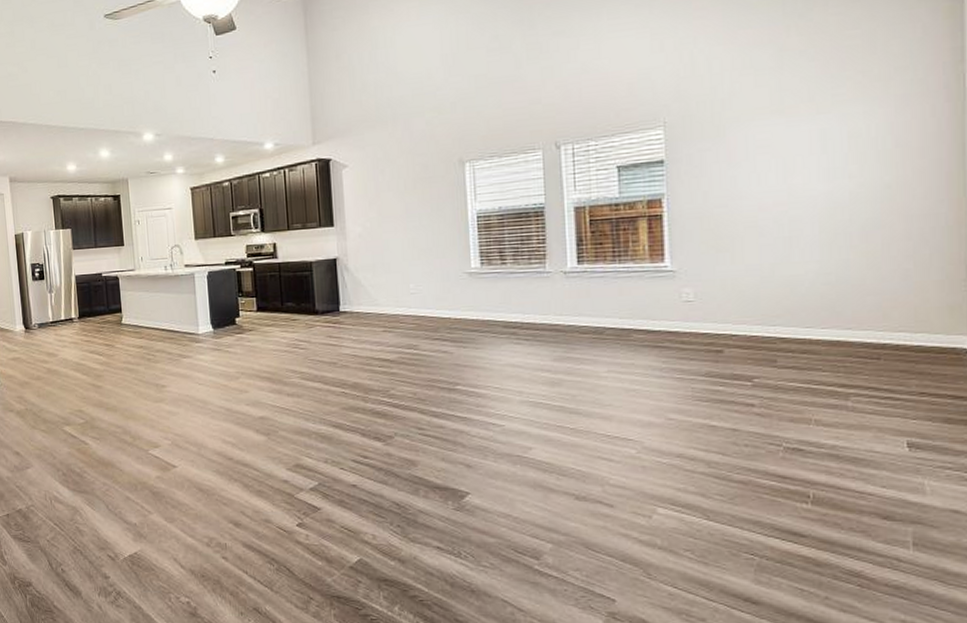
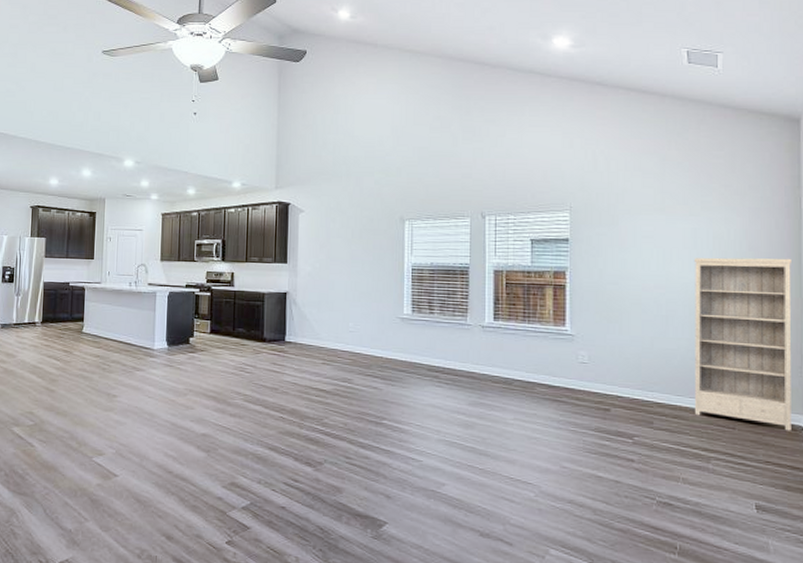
bookshelf: none [823,150,954,356] -> present [693,257,793,431]

